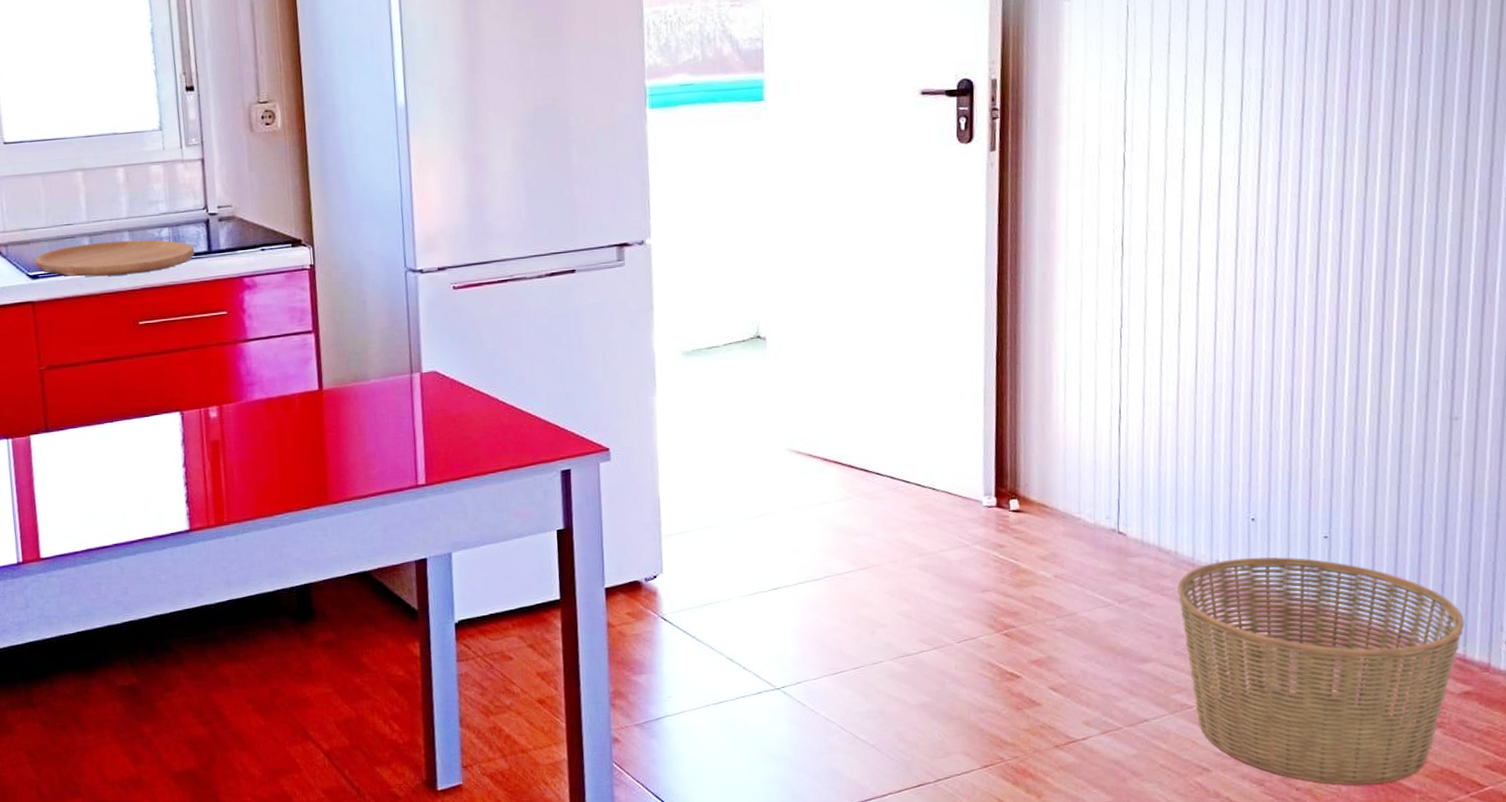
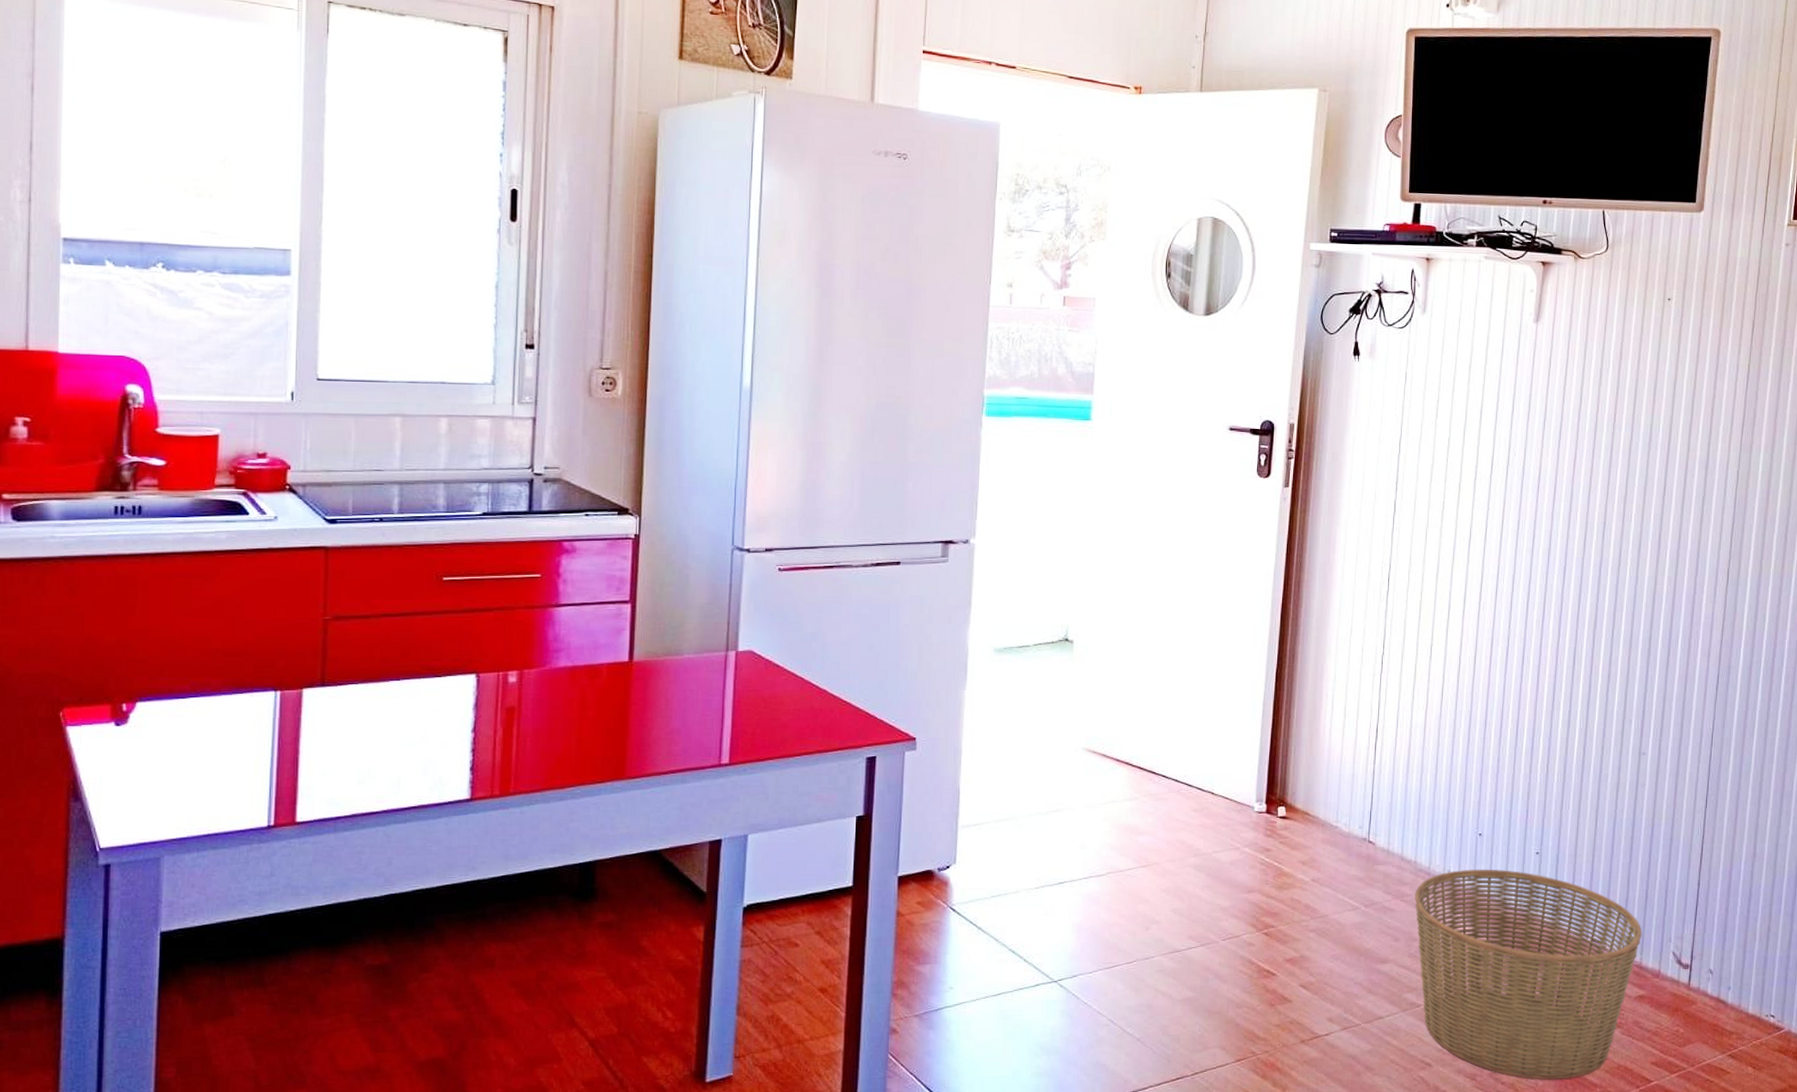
cutting board: present [35,239,195,277] -> none [335,491,514,528]

